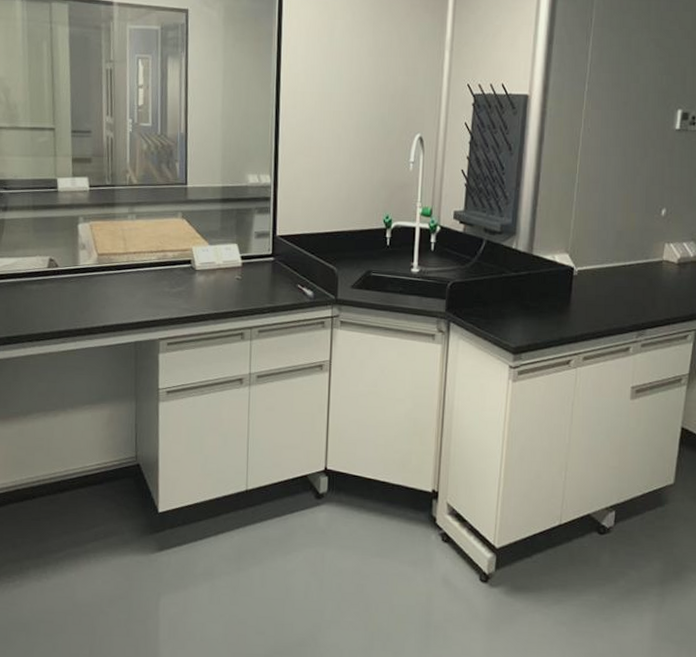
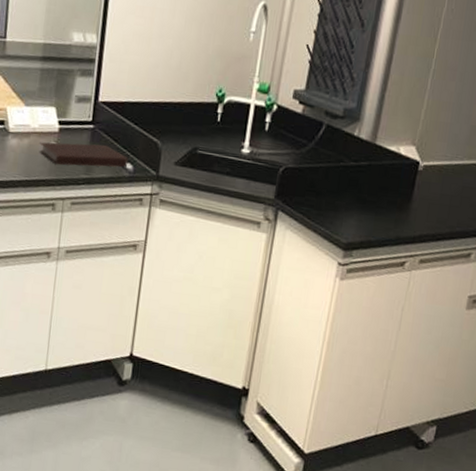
notebook: none [225,274,308,297] -> present [40,142,129,167]

